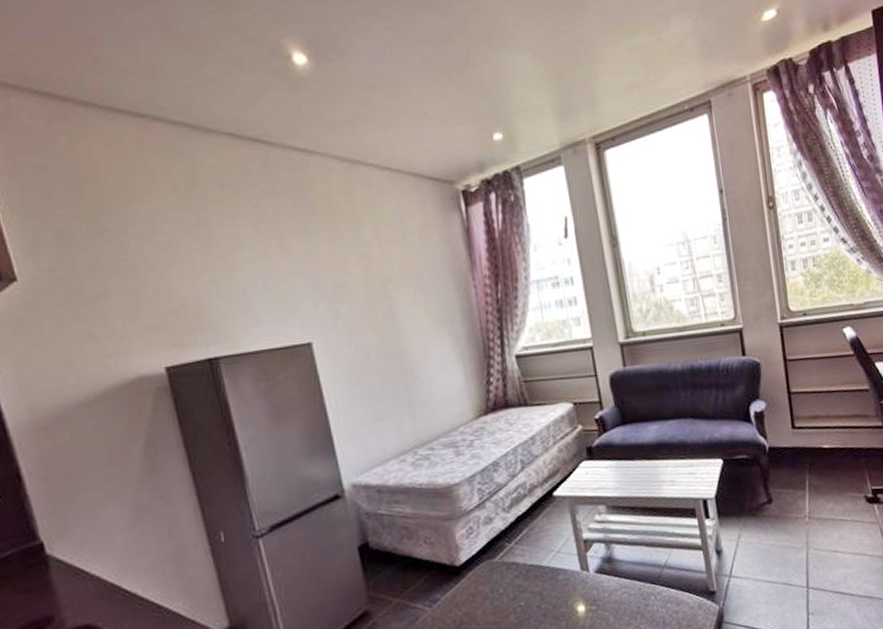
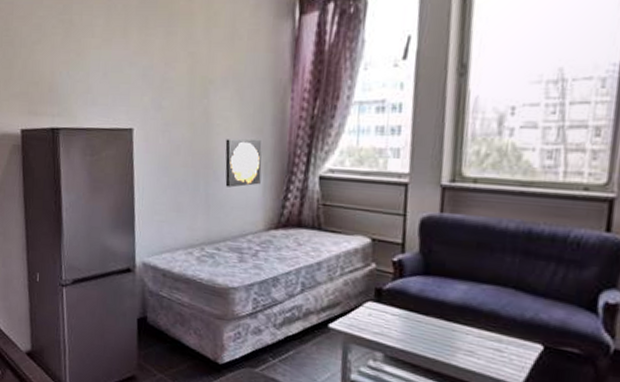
wall art: none [417,330,461,384] -> present [225,138,262,188]

